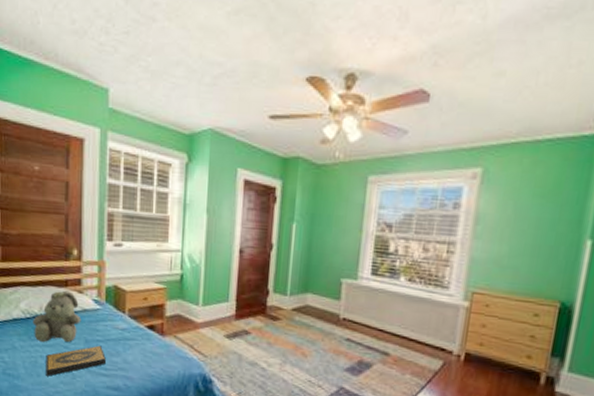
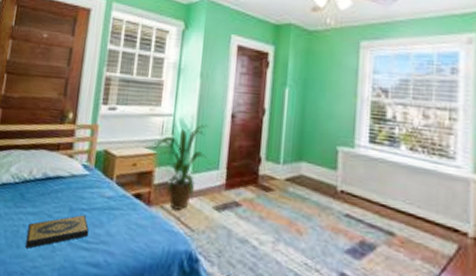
teddy bear: present [32,290,81,343] -> none [20,154,69,210]
house plant: none [161,260,217,340] -> present [151,125,209,211]

